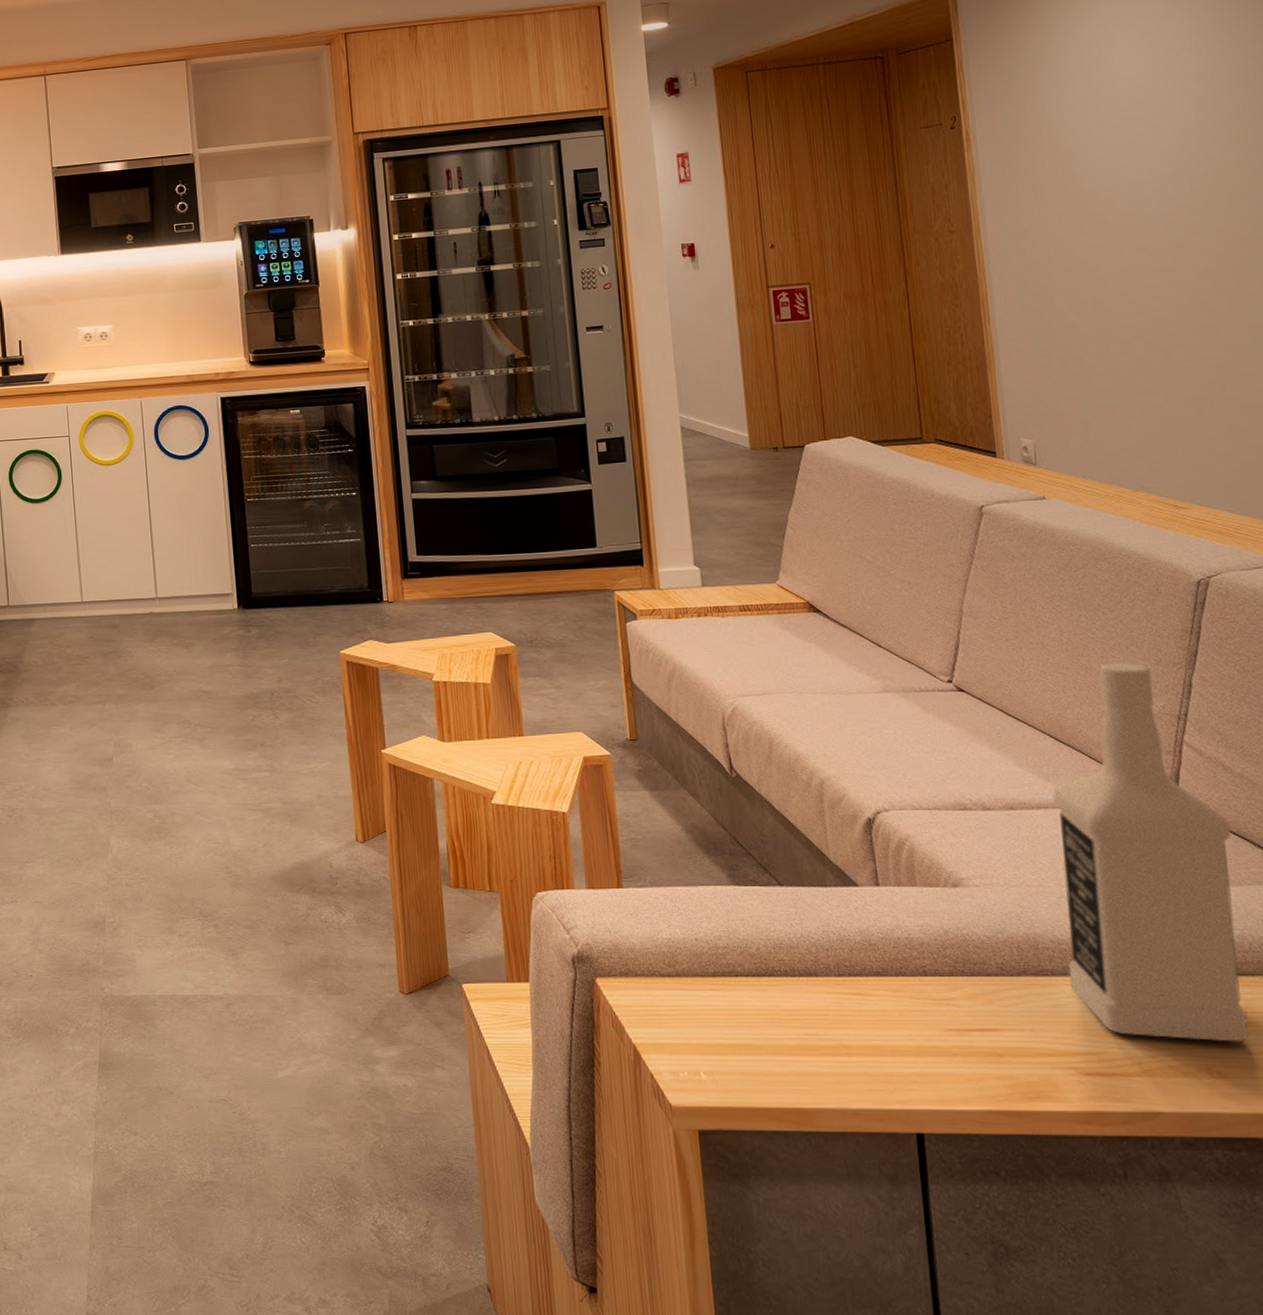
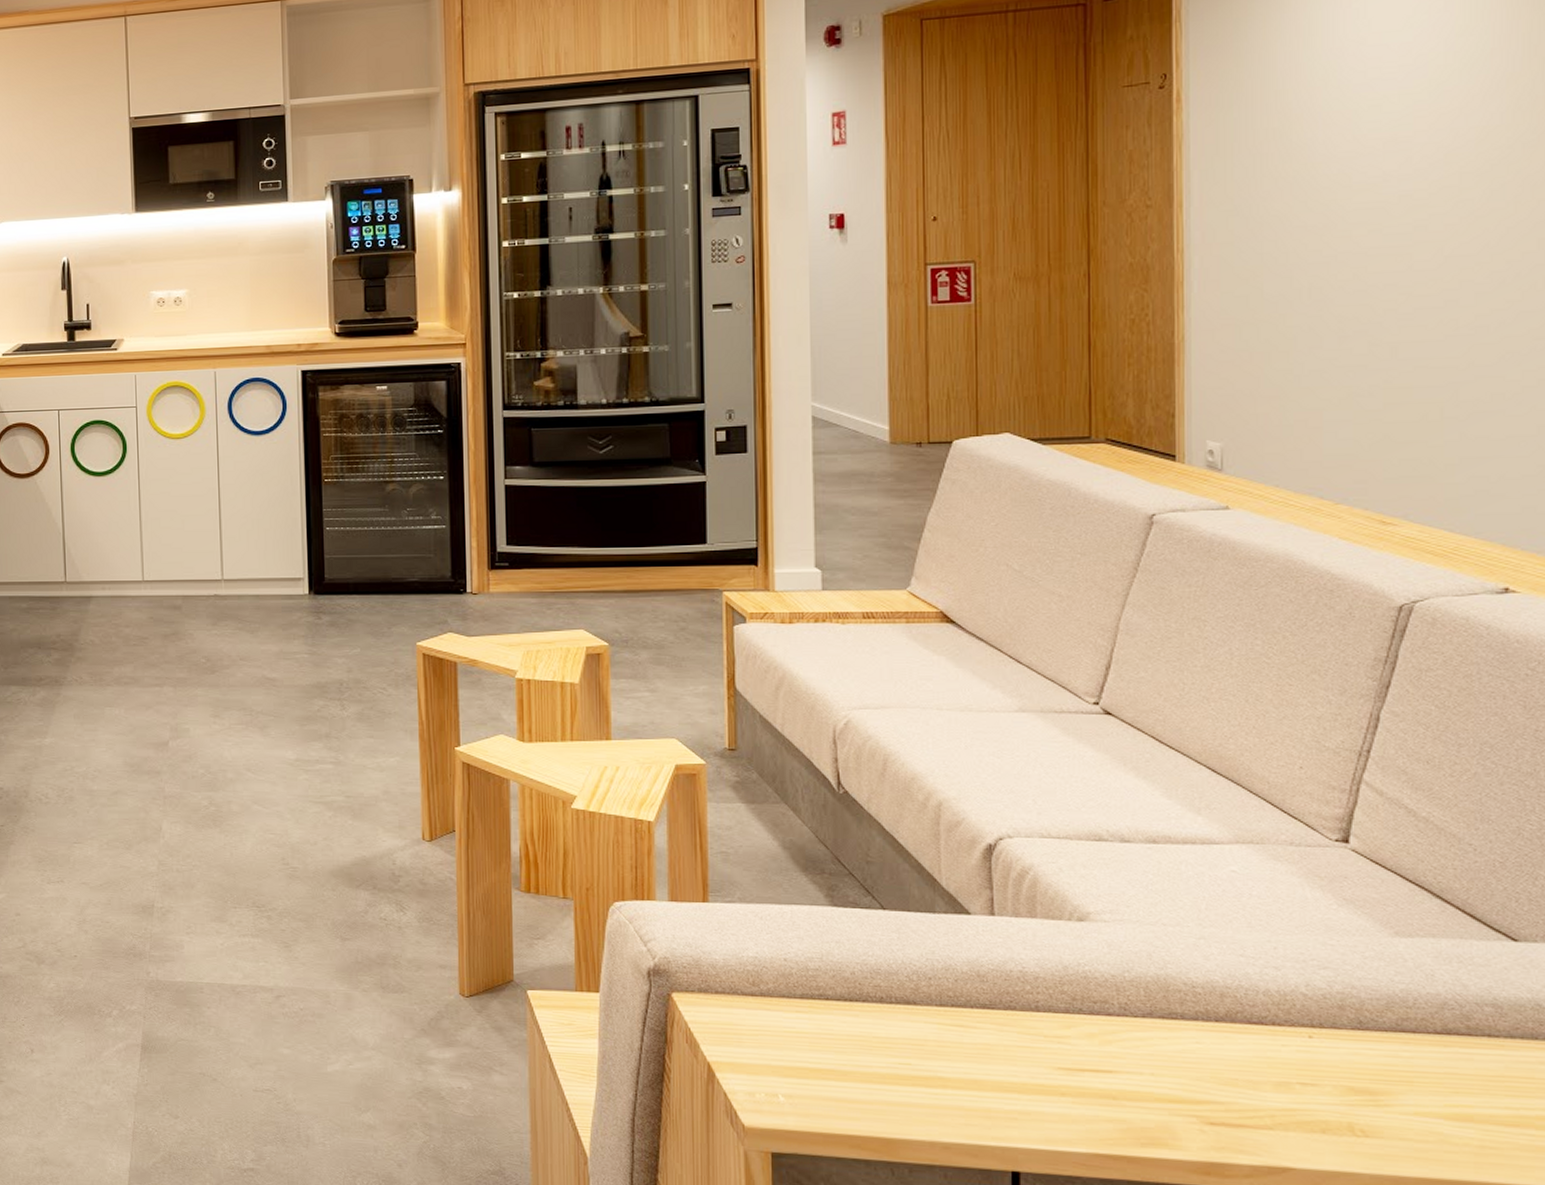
vodka: present [1053,662,1250,1042] -> none [1201,691,1406,1102]

